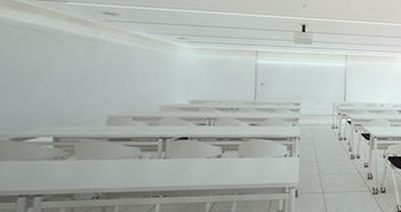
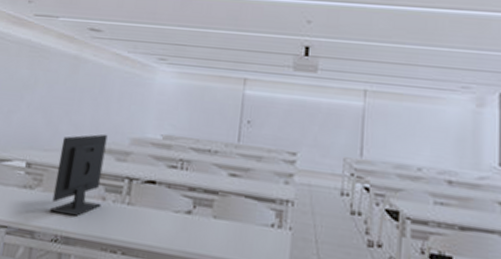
computer monitor: none [86,104,139,176] -> present [49,134,108,217]

